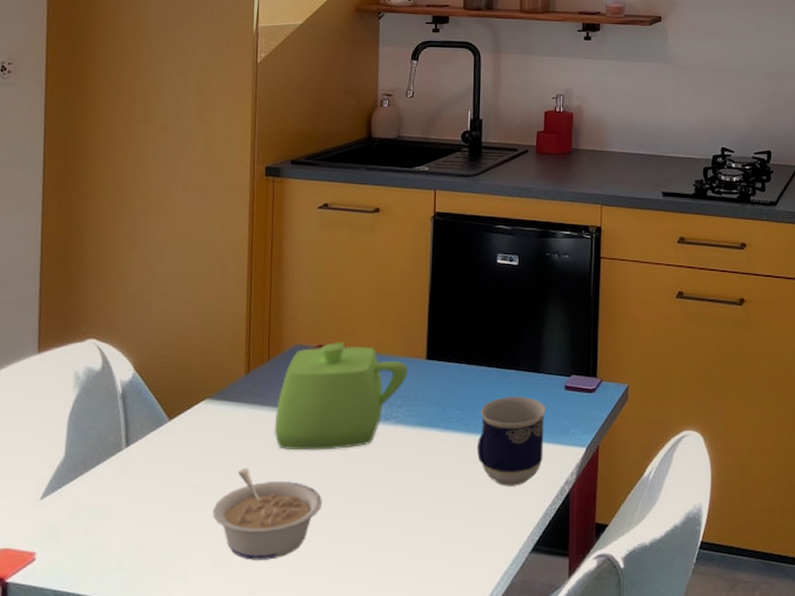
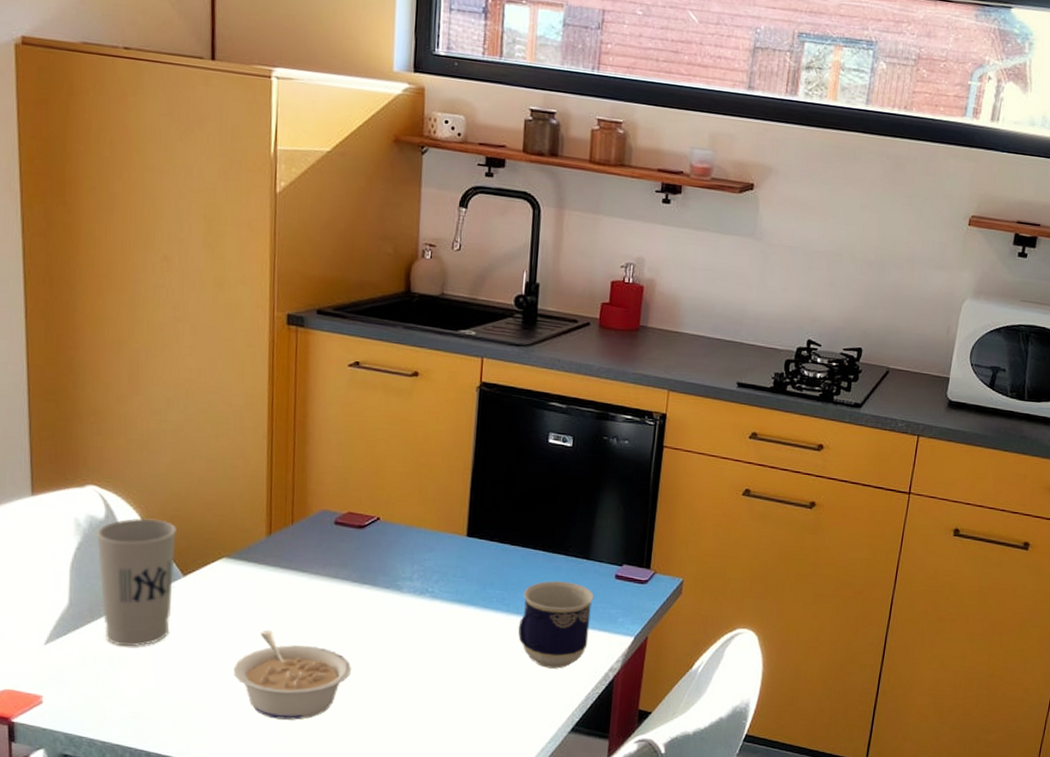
cup: none [93,366,165,496] -> present [97,518,176,647]
teapot: present [274,342,408,451] -> none [299,510,447,619]

